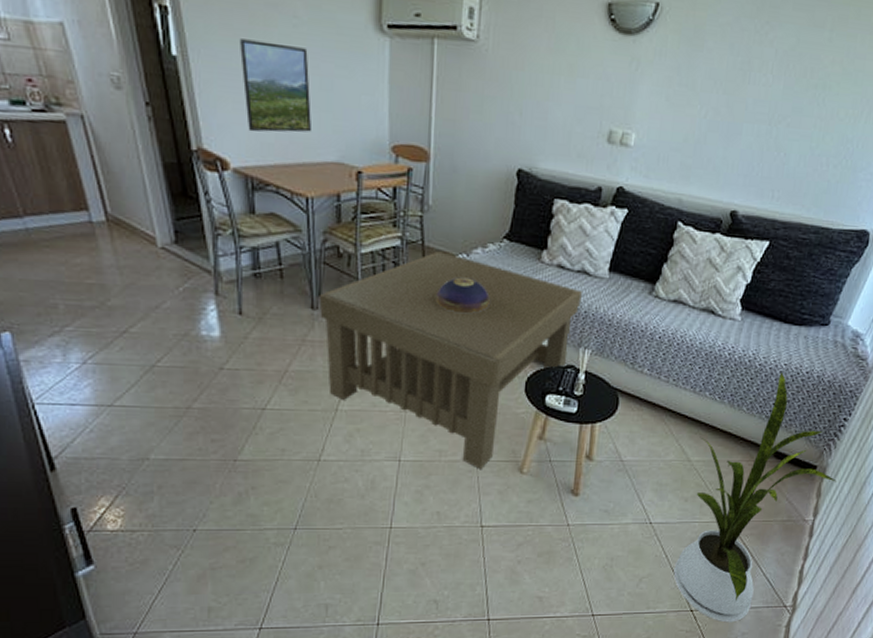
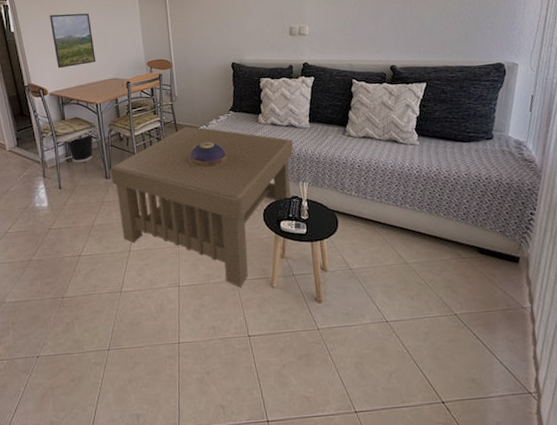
wastebasket: none [254,233,298,282] -> present [66,128,93,163]
house plant: present [673,372,837,623] -> none [412,181,541,413]

